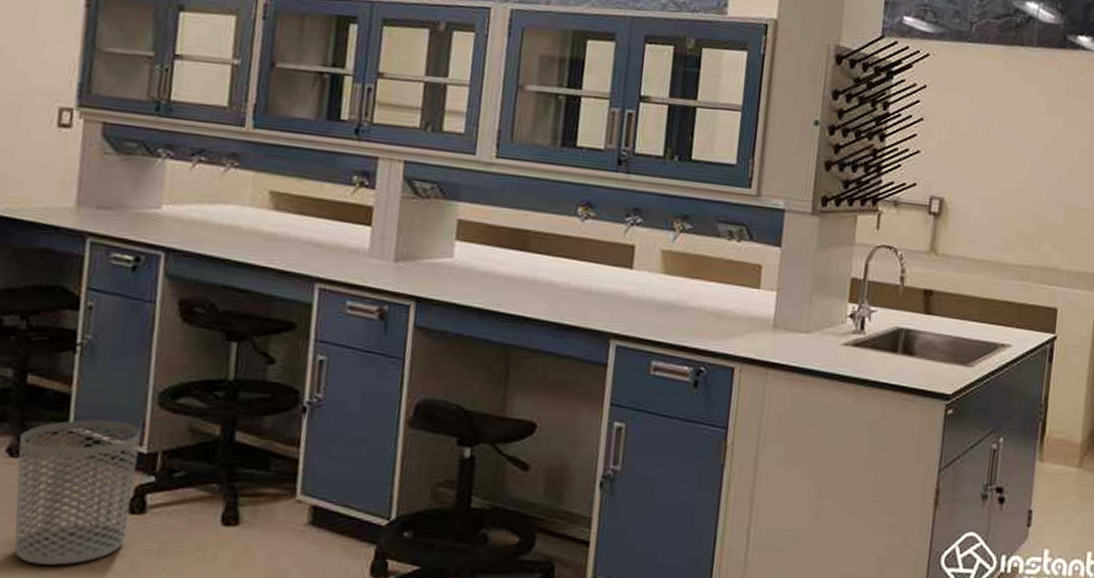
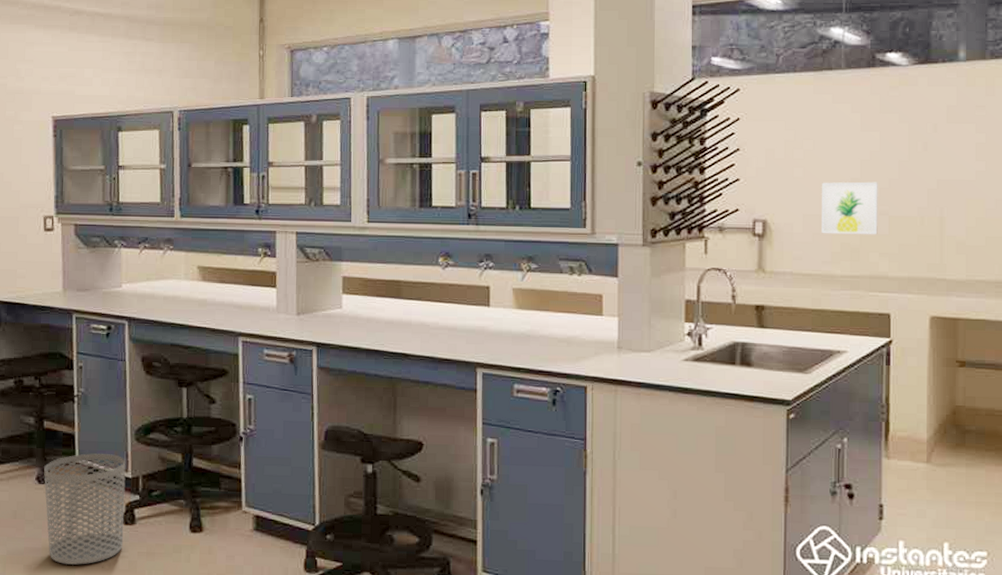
wall art: none [998,163,1058,225] -> present [821,182,879,235]

